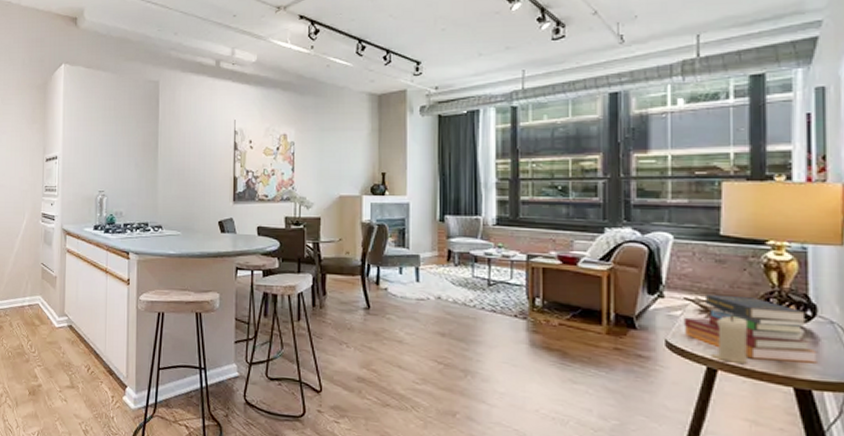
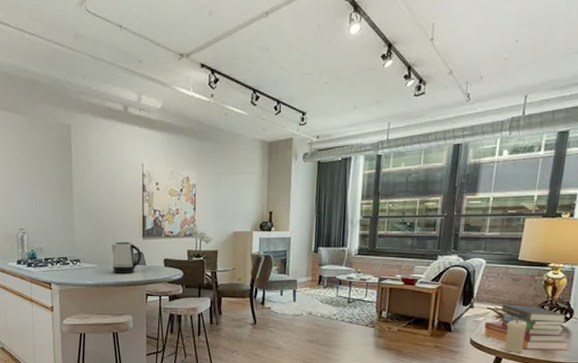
kettle: none [197,205,232,243] -> present [111,240,142,274]

